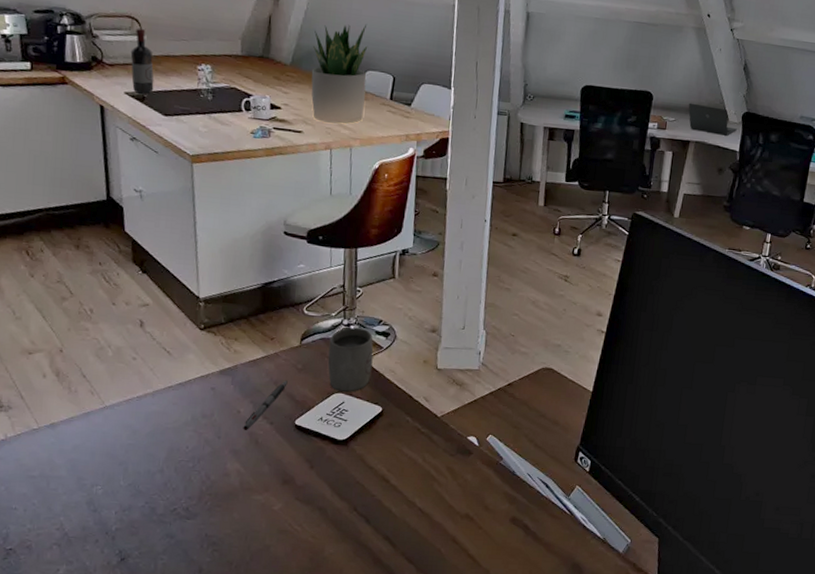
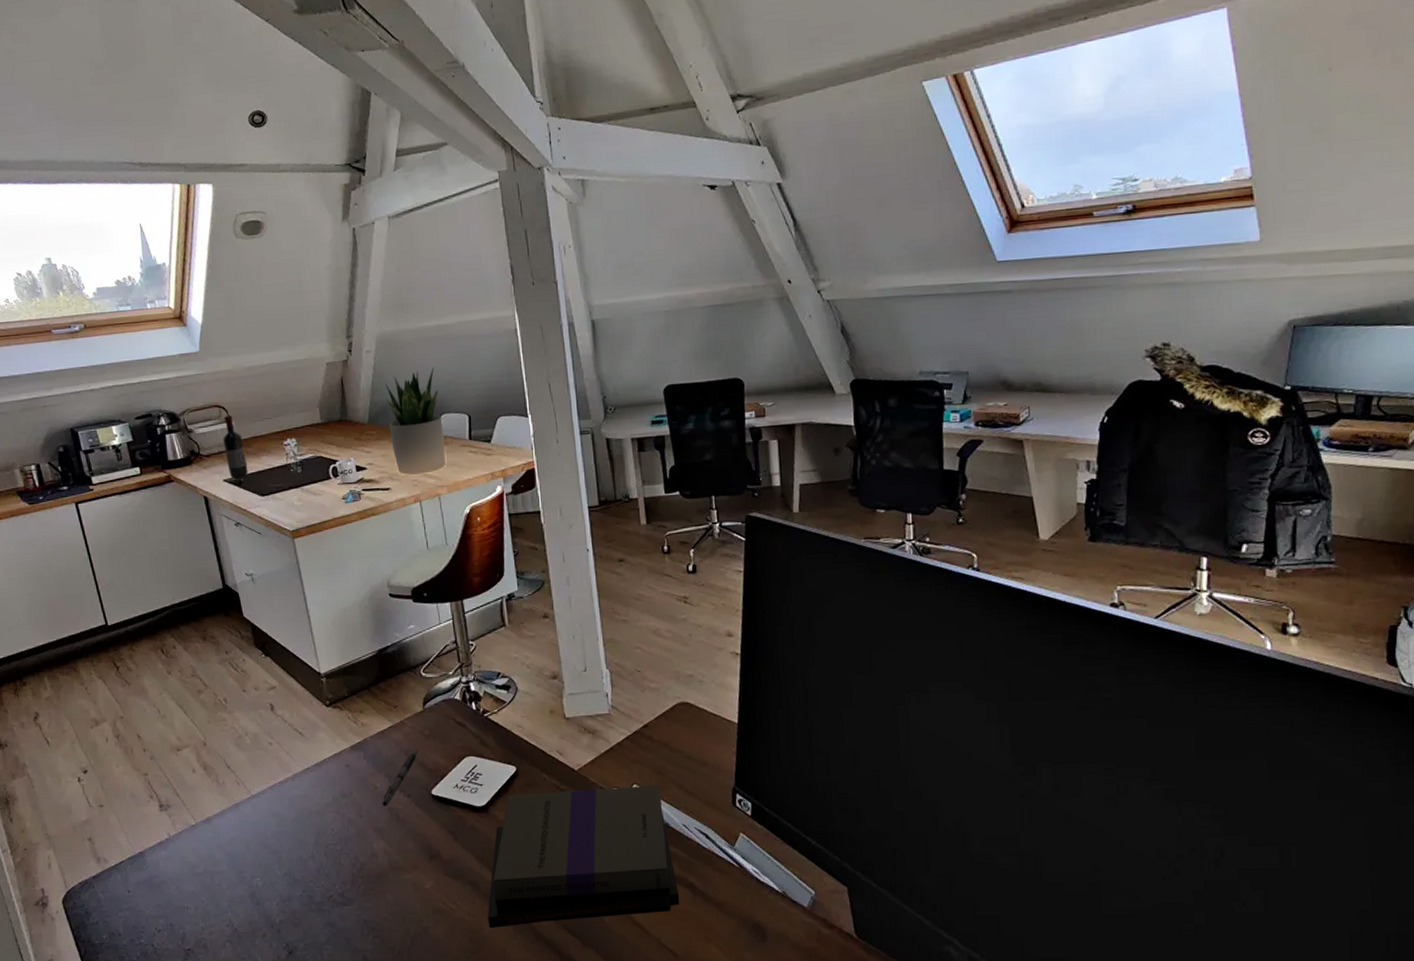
mug: present [327,327,374,393] -> none [451,684,499,755]
books: none [330,432,514,551] -> present [487,784,680,929]
laptop: present [688,103,737,136] -> none [785,380,847,411]

